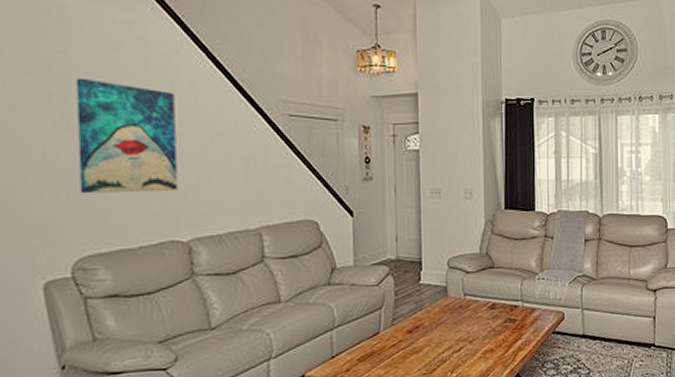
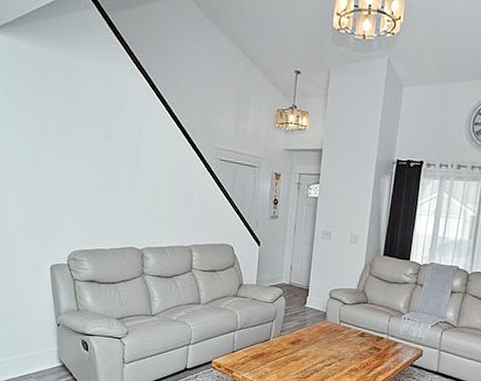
wall art: present [75,77,178,194] -> none [76,120,141,211]

